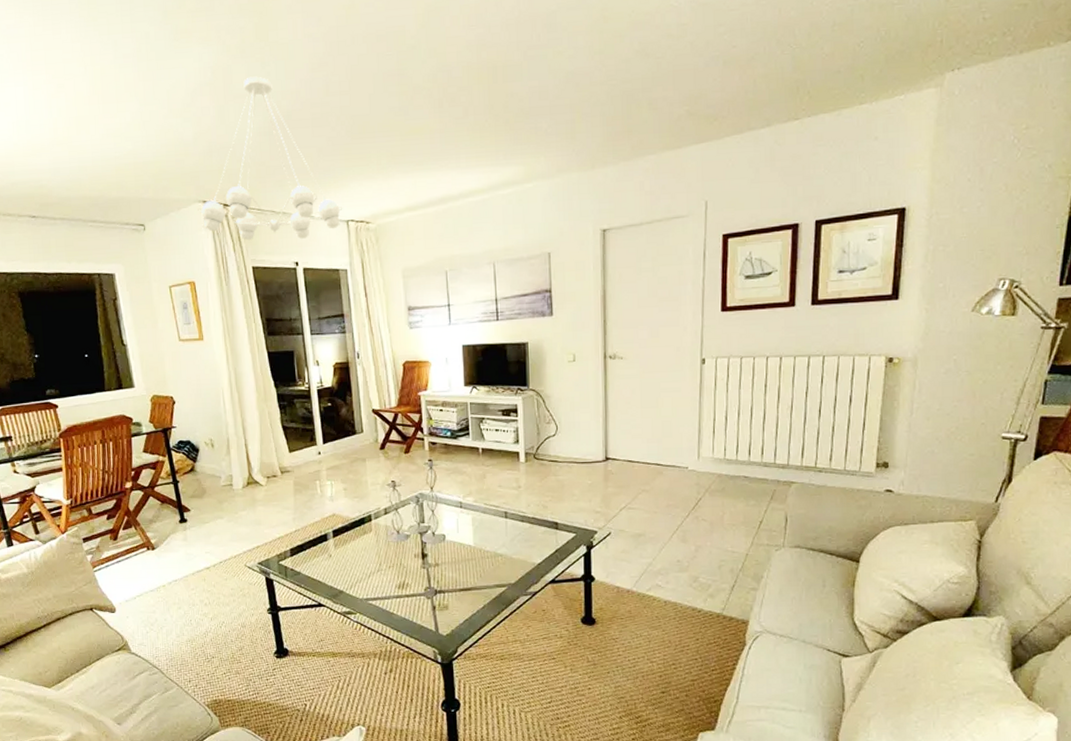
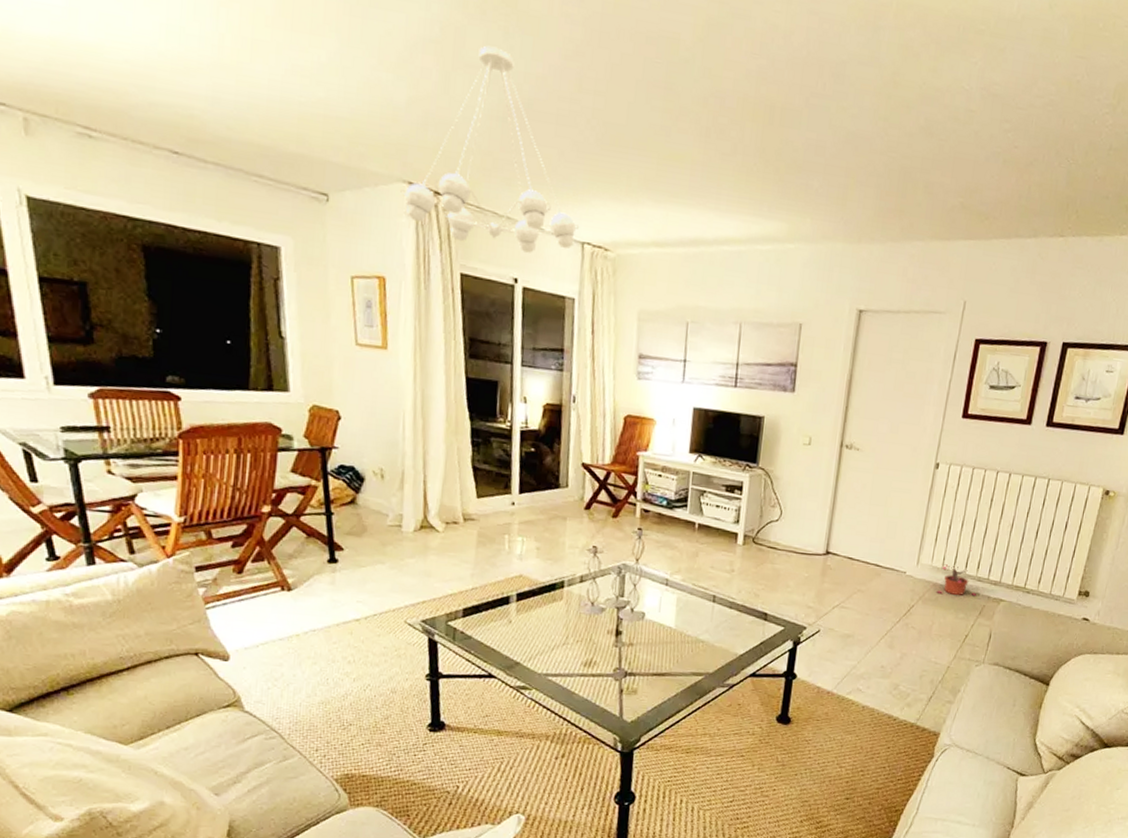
potted plant: none [722,432,765,483] -> present [936,545,977,597]

